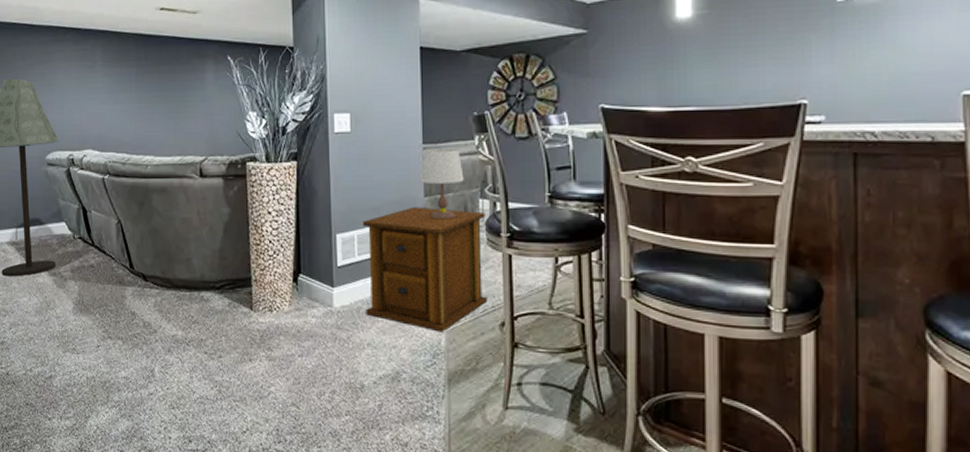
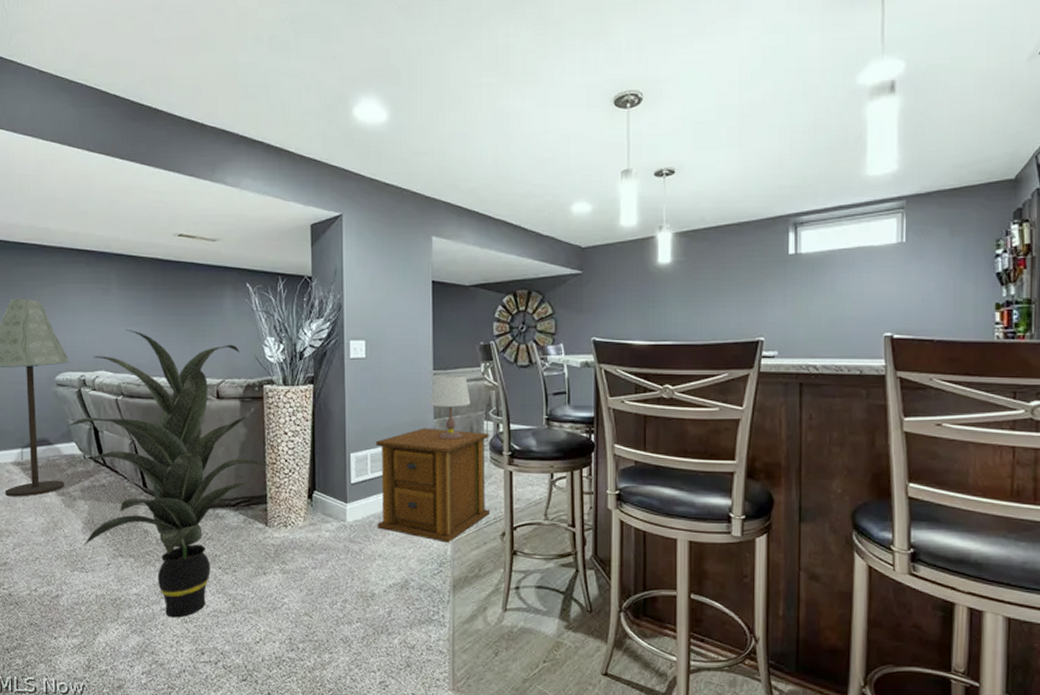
indoor plant: none [57,107,258,404] -> present [66,330,274,618]

